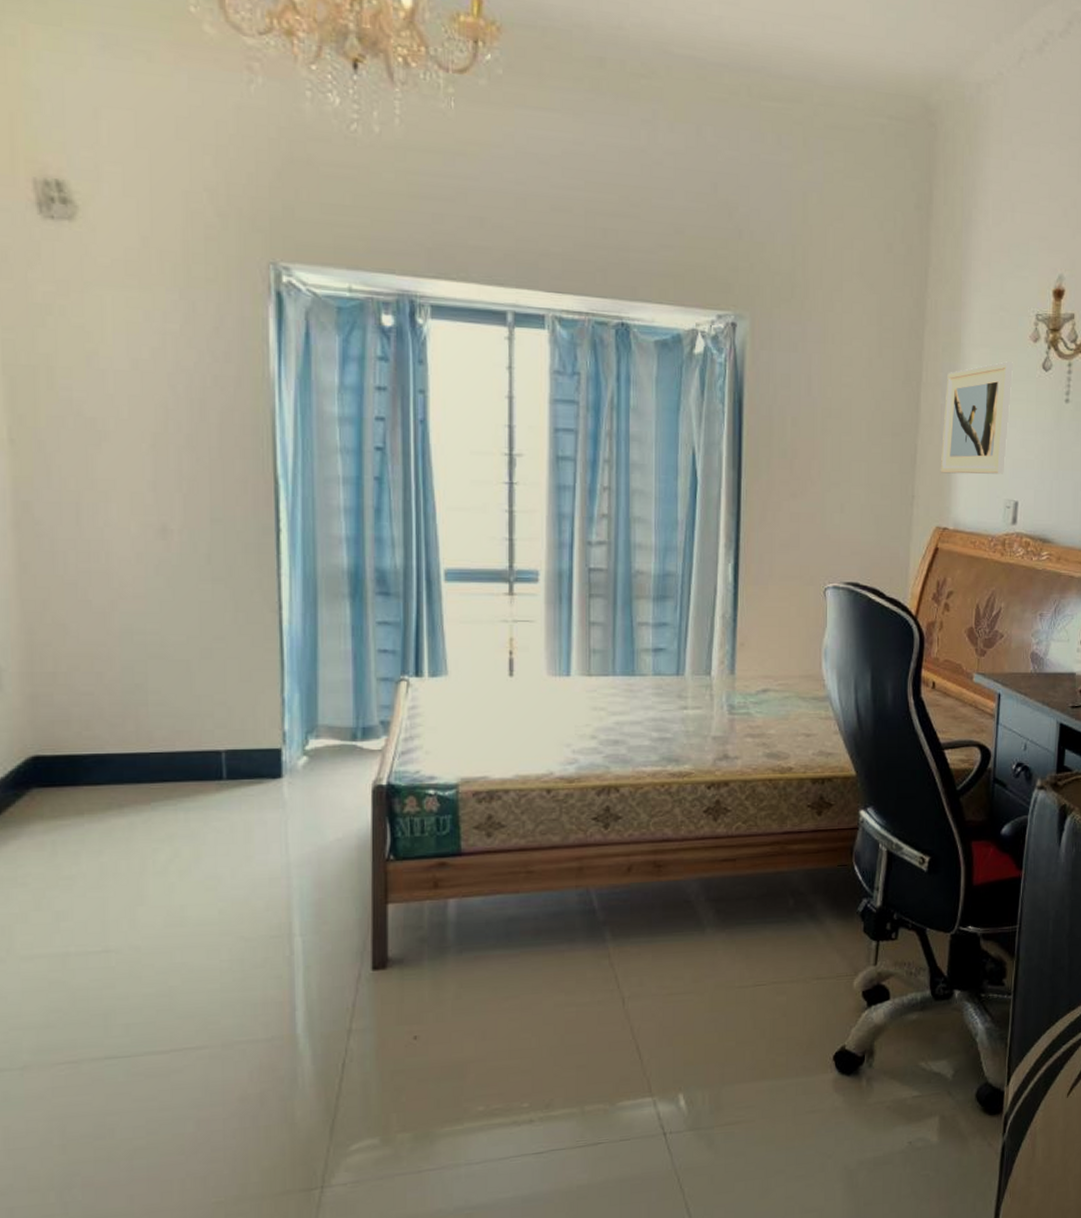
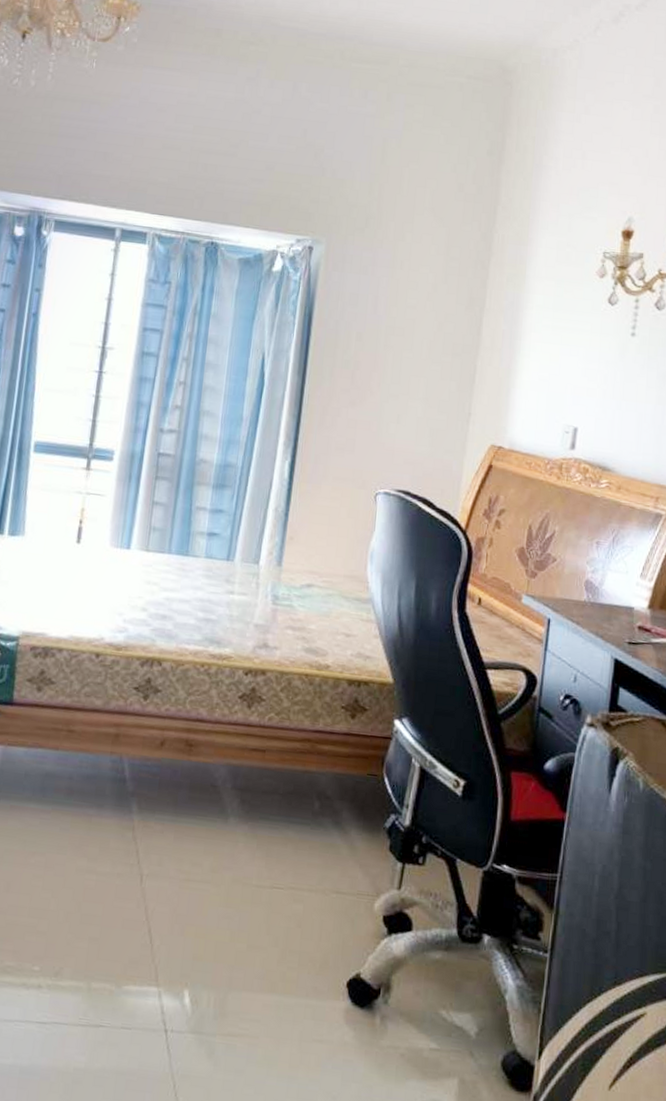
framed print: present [940,361,1013,474] -> none [498,294,578,400]

